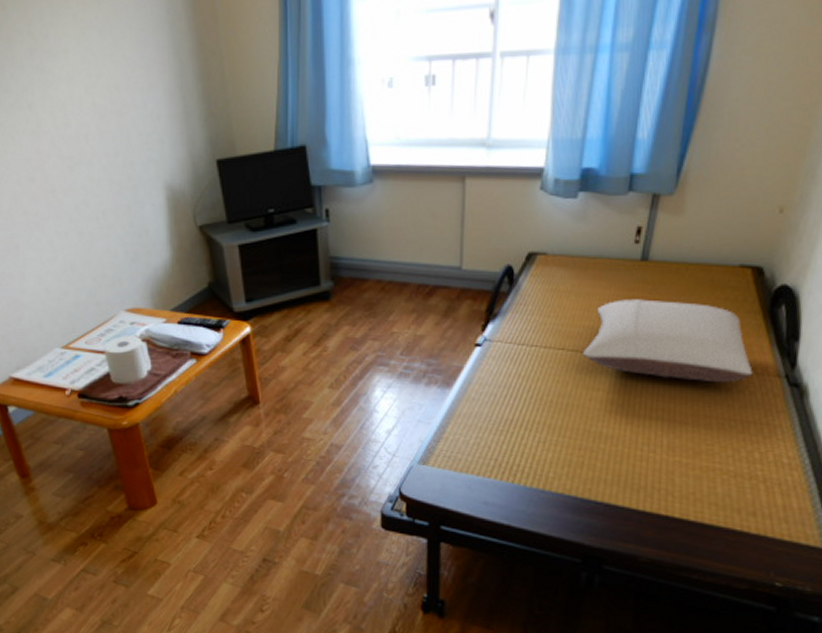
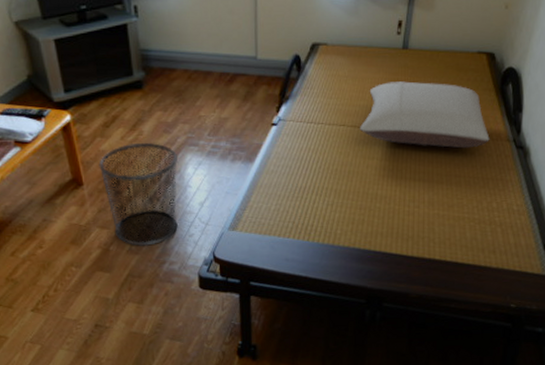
waste bin: none [277,359,366,475] -> present [99,142,179,246]

